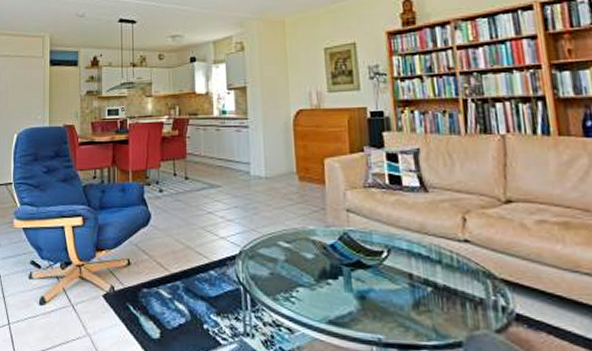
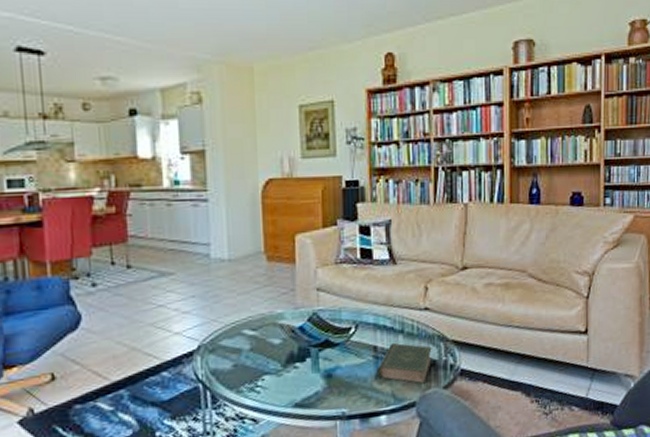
book: none [413,272,479,323] -> present [376,342,432,384]

